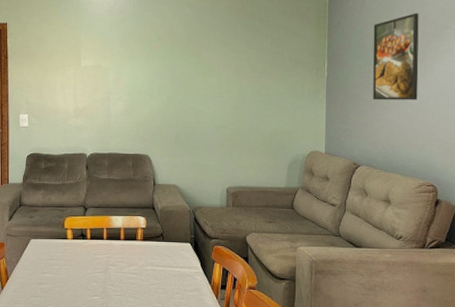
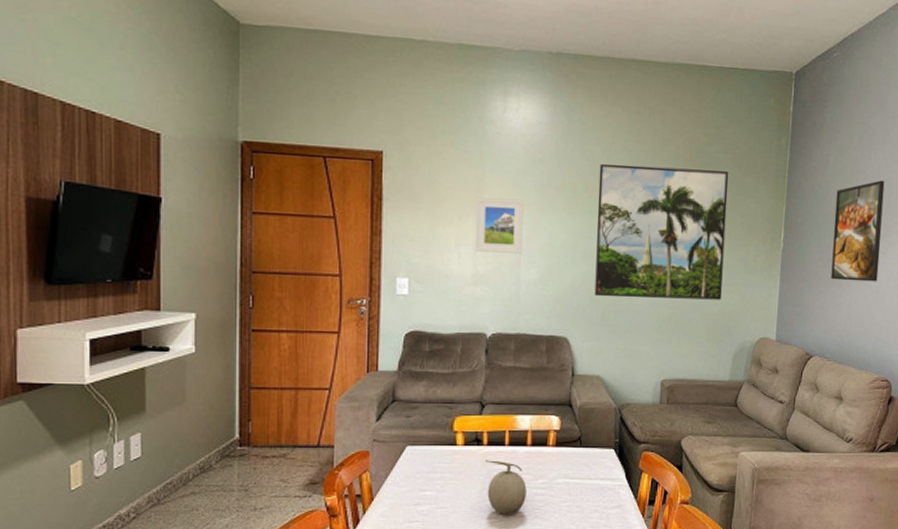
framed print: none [76,51,111,92] -> present [475,197,524,254]
fruit: none [89,251,122,293] -> present [485,460,527,515]
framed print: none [168,16,276,122] -> present [594,163,729,300]

